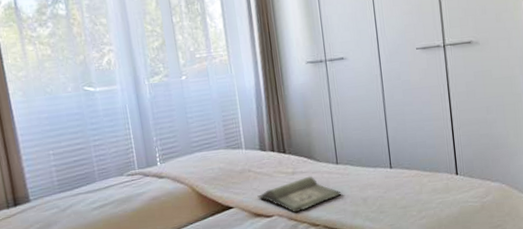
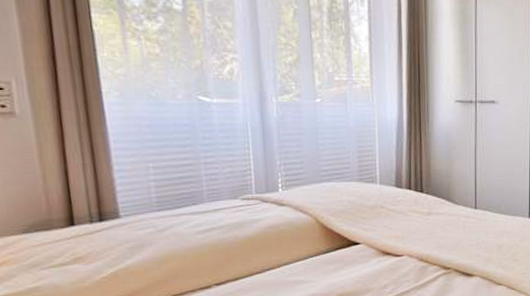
hardback book: present [257,176,342,213] -> none [388,218,477,254]

